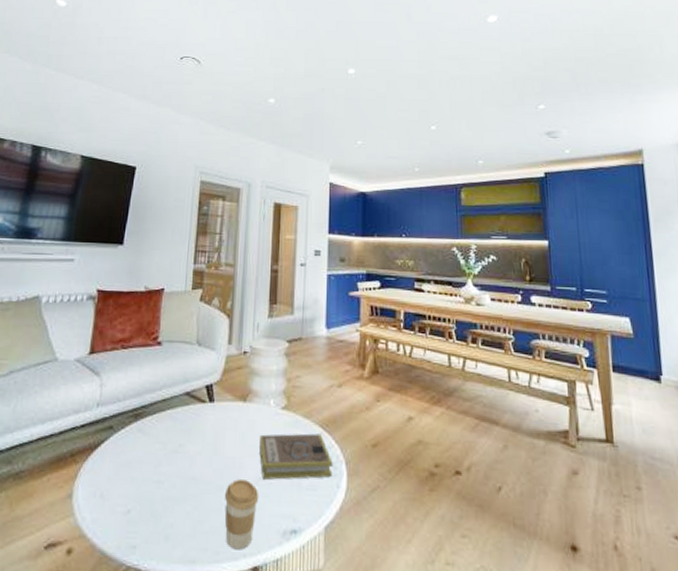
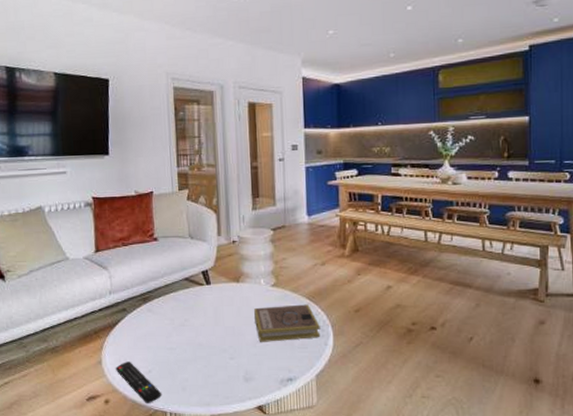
remote control: none [87,496,138,557] -> present [115,362,161,403]
coffee cup: present [224,479,259,550] -> none [228,343,258,395]

